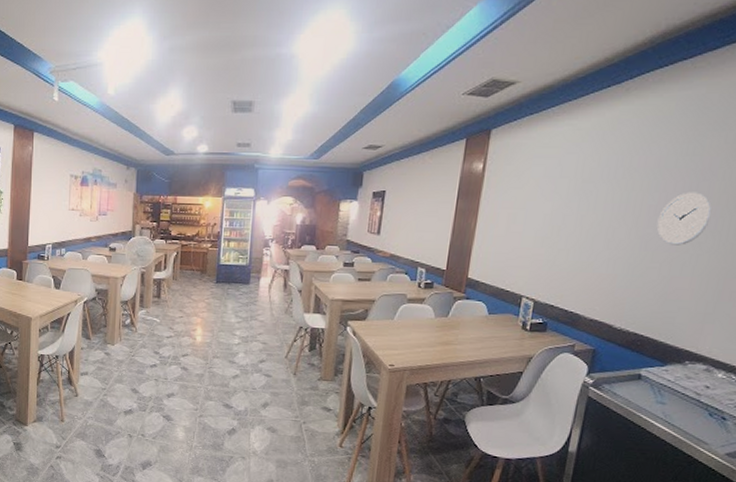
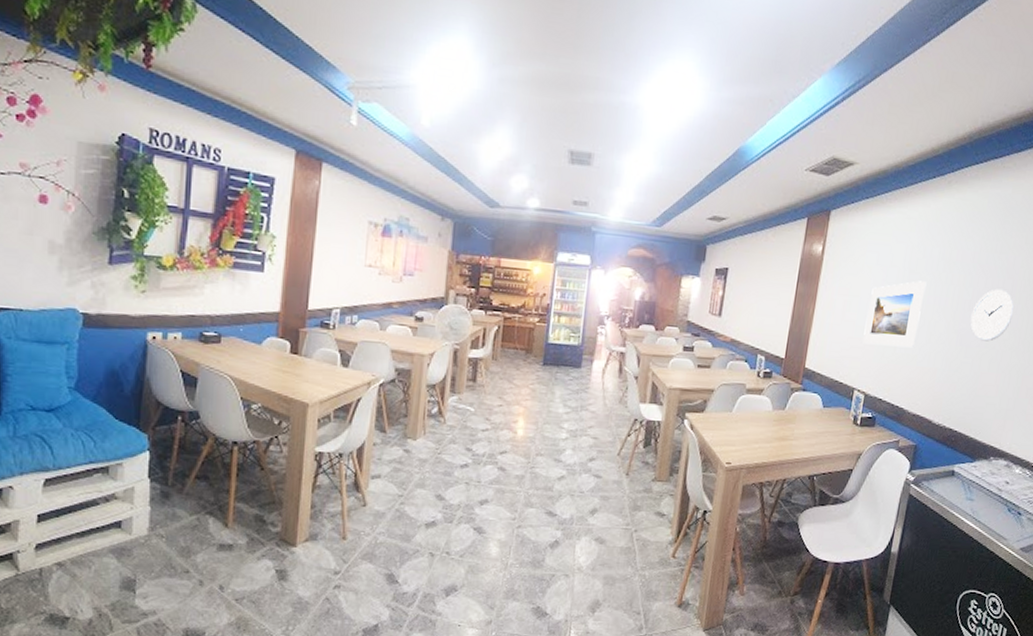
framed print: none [530,189,603,255] -> present [863,281,927,348]

